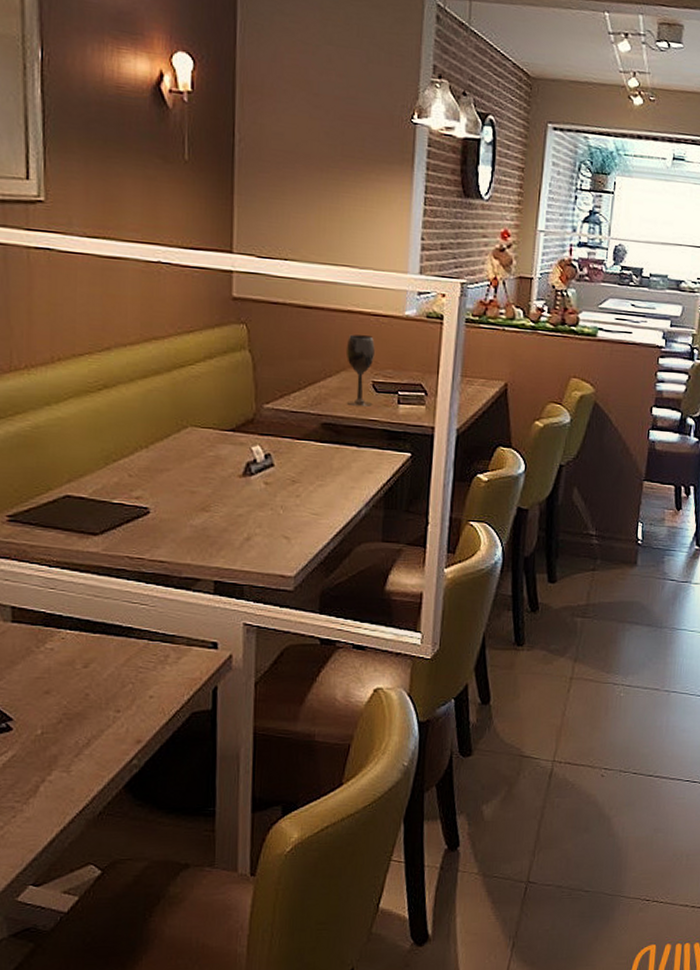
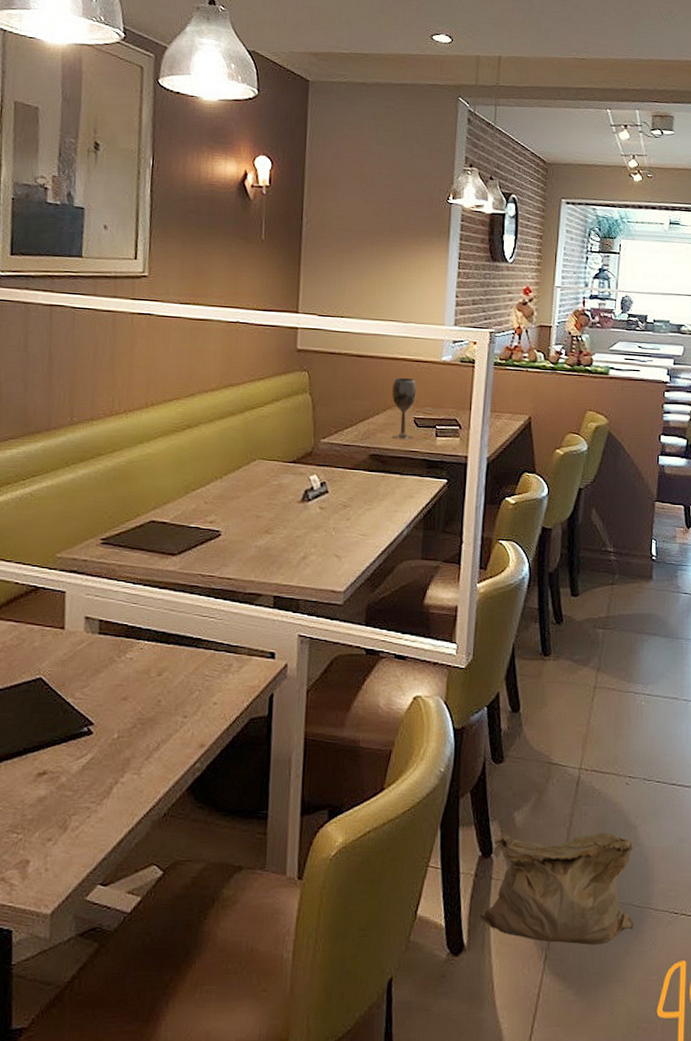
bag: none [444,824,607,932] -> present [478,832,634,945]

